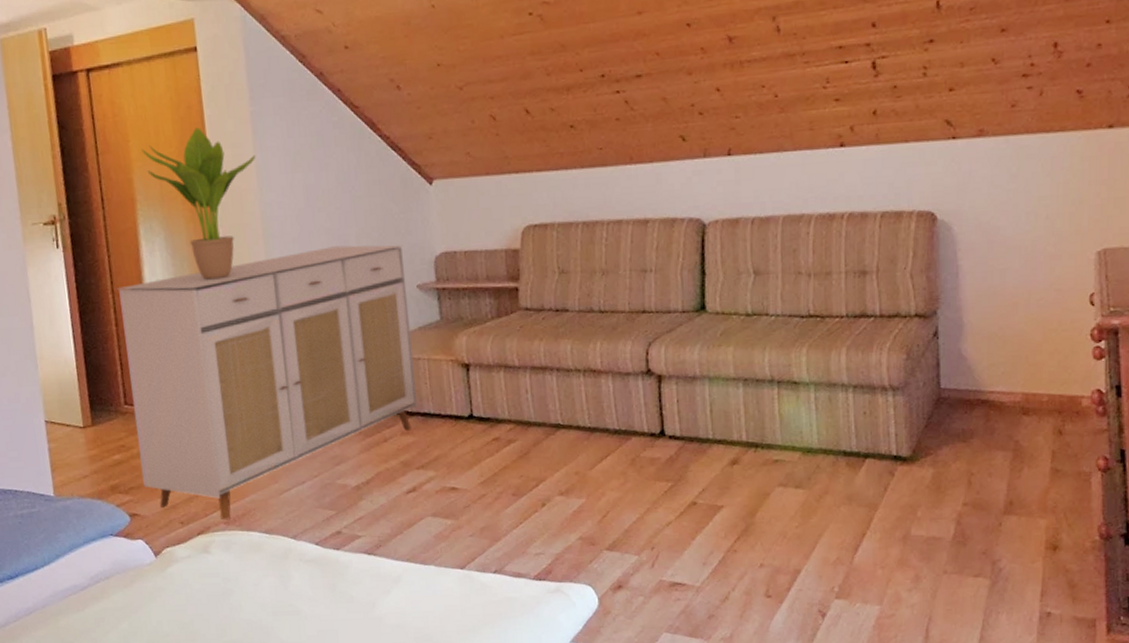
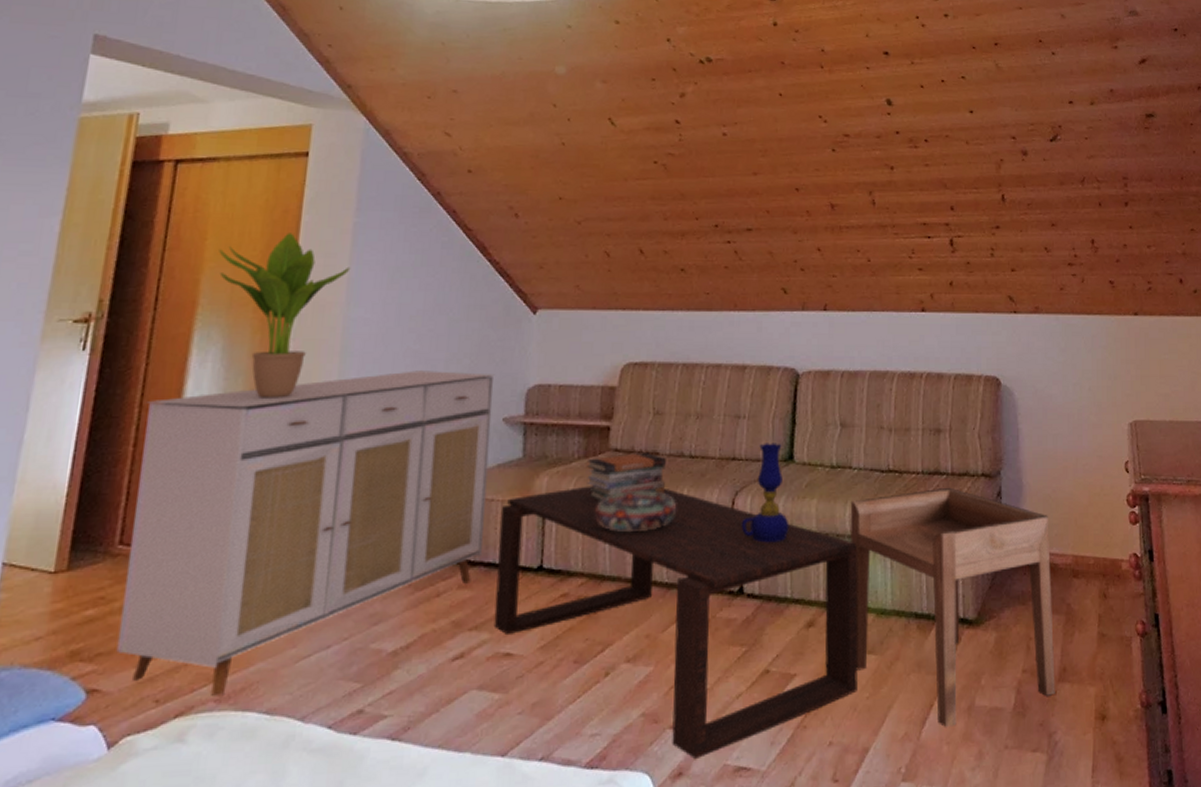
coffee table: none [429,341,786,576] -> present [493,486,858,760]
book stack: none [500,310,579,356] -> present [586,453,666,501]
decorative bowl: none [514,345,592,384] -> present [595,491,677,533]
oil lamp: none [658,294,706,389] -> present [742,443,789,543]
side table: none [769,329,1000,554] -> present [850,487,1055,728]

